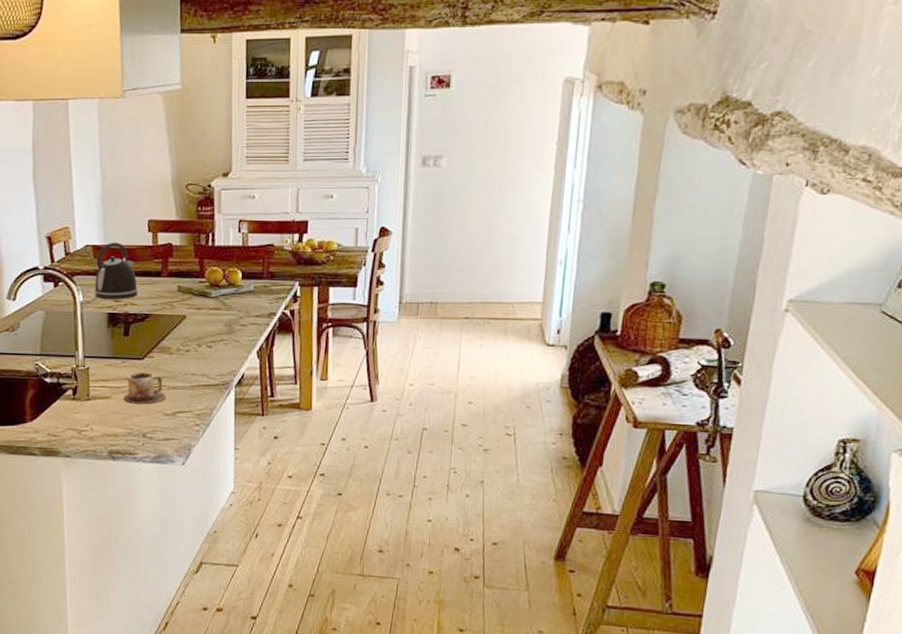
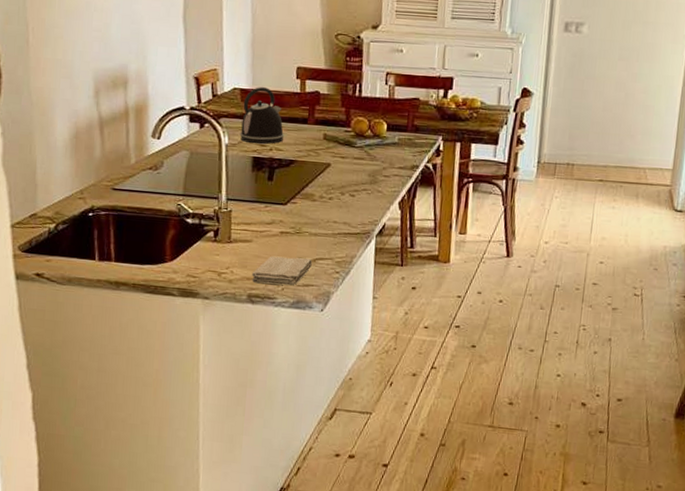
washcloth: none [111,411,171,440] -> present [251,255,312,286]
mug: present [123,372,166,405] -> none [265,217,307,250]

